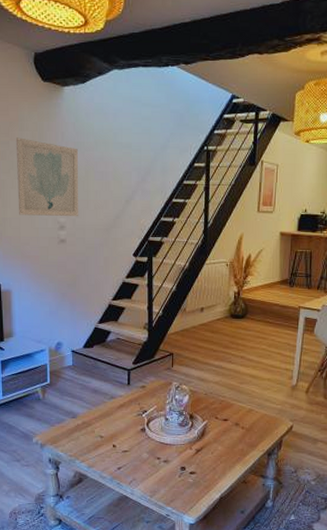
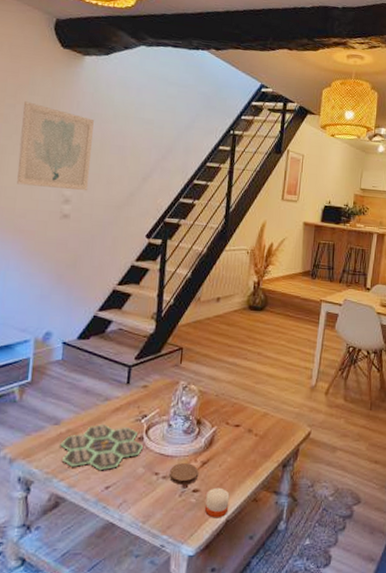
board game: none [78,418,146,455] -> present [60,425,144,471]
coaster: none [170,450,194,468] -> present [169,463,199,485]
candle: none [202,471,222,495] -> present [205,487,230,518]

